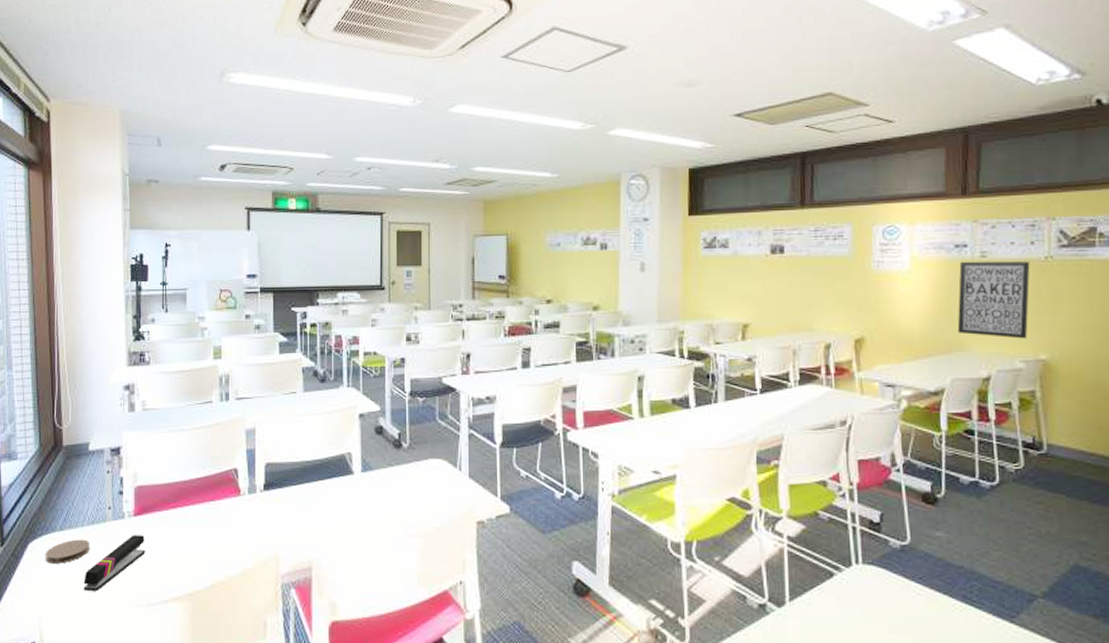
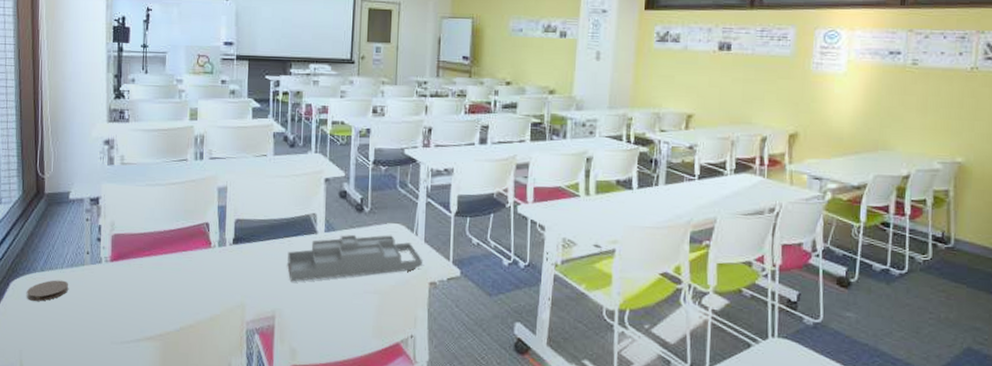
stapler: present [83,535,146,591] -> none [62,278,121,328]
desk organizer: none [323,472,468,529] -> present [287,234,422,282]
wall art: present [957,261,1030,339] -> none [884,67,957,143]

